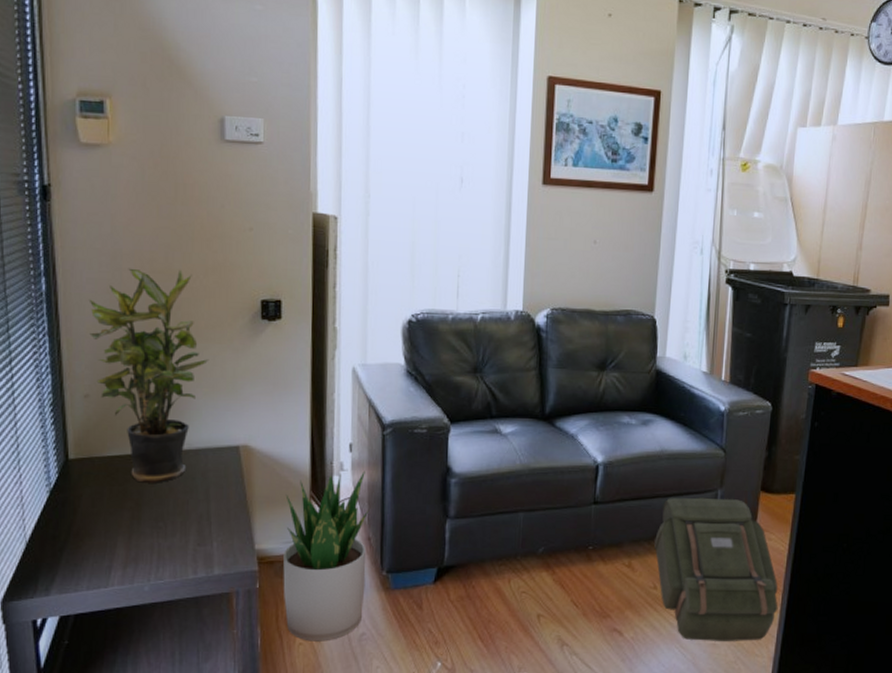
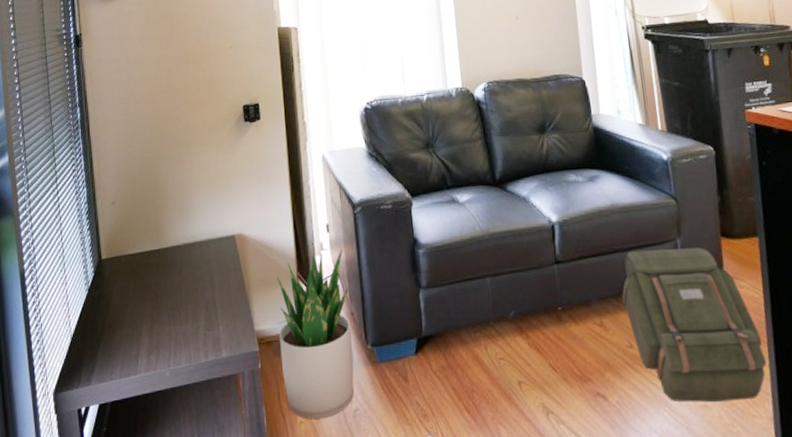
potted plant: present [88,268,209,483] -> none [112,89,206,276]

